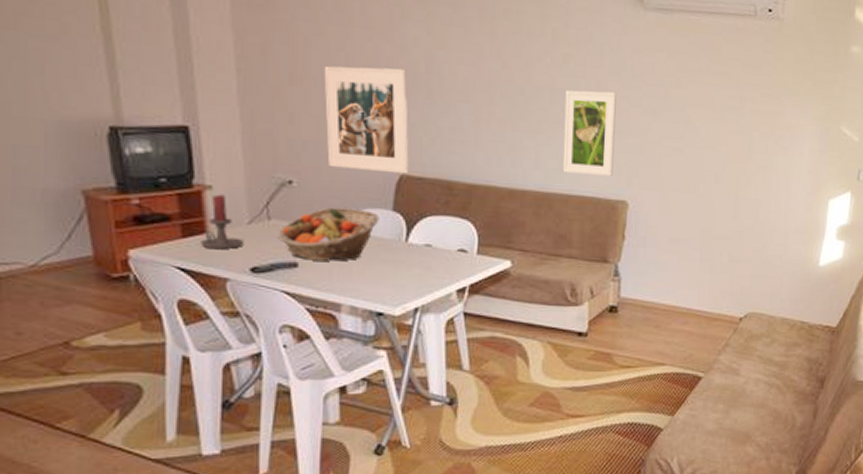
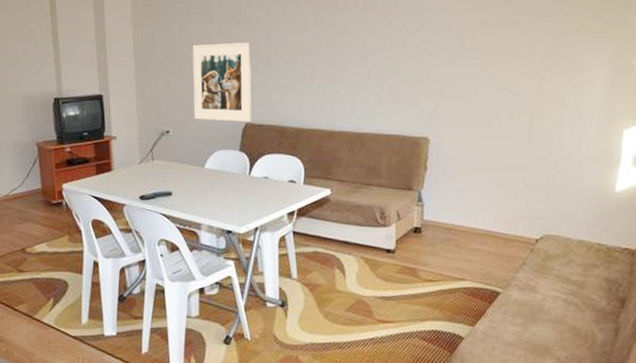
candle holder: present [201,194,244,249] -> none [108,142,136,182]
fruit basket: present [278,207,379,262] -> none [159,150,230,191]
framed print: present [562,89,617,176] -> none [372,47,418,117]

